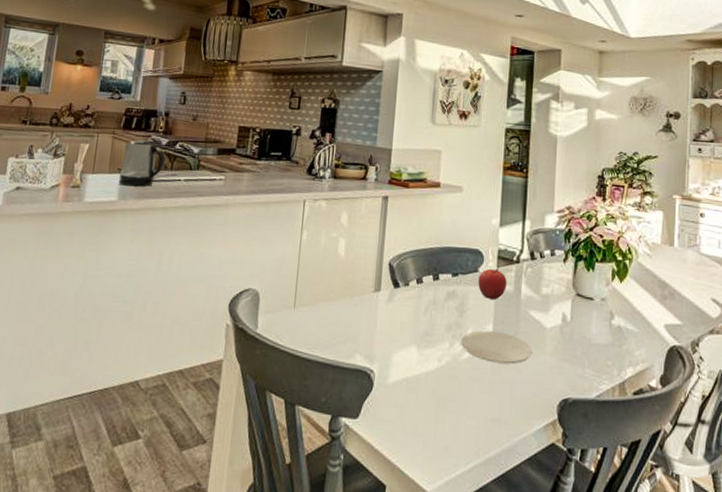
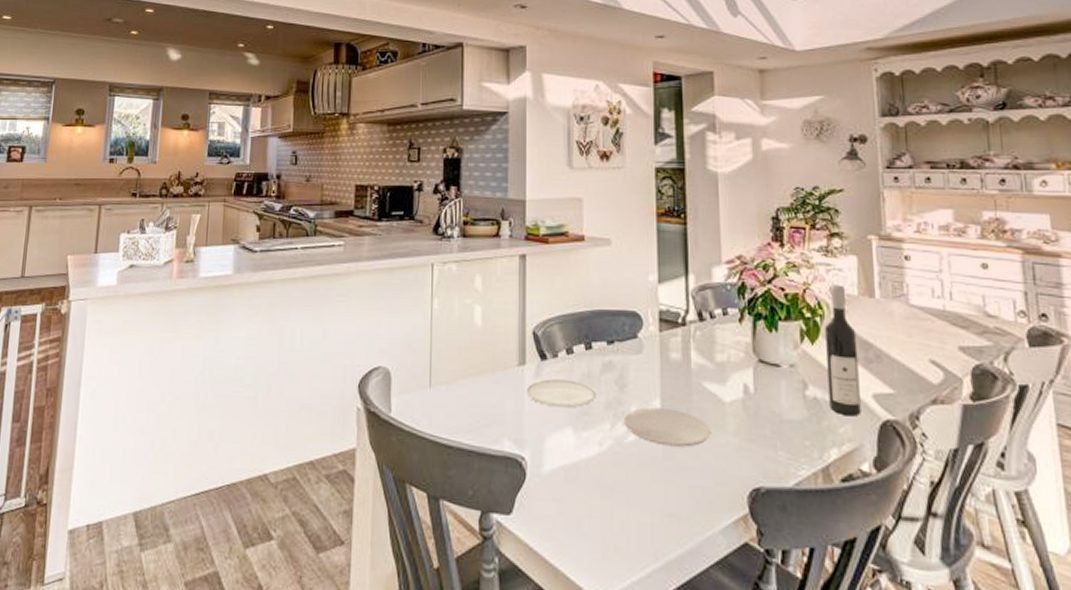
kettle: present [118,140,166,187] -> none [233,207,280,258]
plate: none [379,304,440,329] -> present [526,379,597,408]
fruit: present [478,269,507,300] -> none [639,333,673,370]
bottle: none [630,234,657,342] -> present [825,284,861,417]

